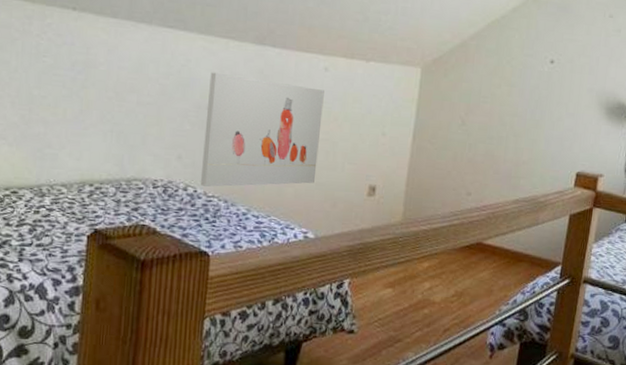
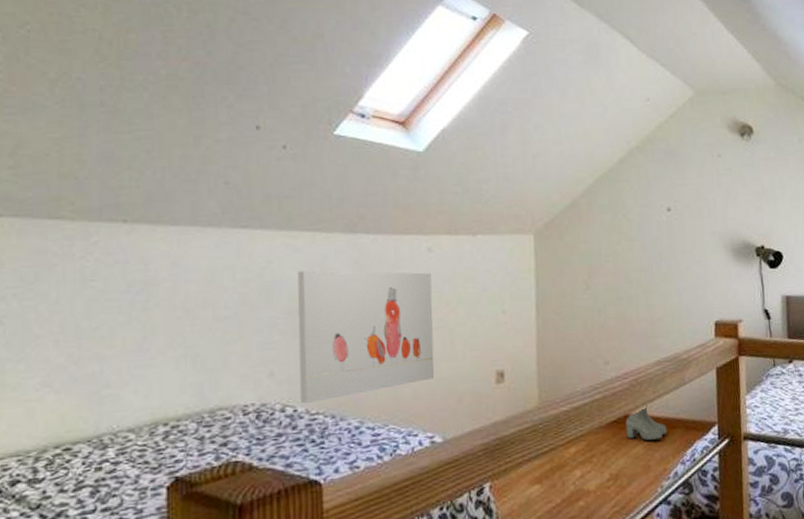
boots: none [476,237,514,270] -> present [625,405,667,441]

